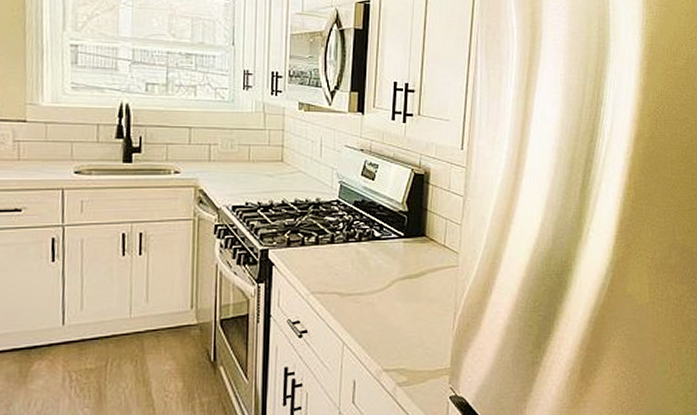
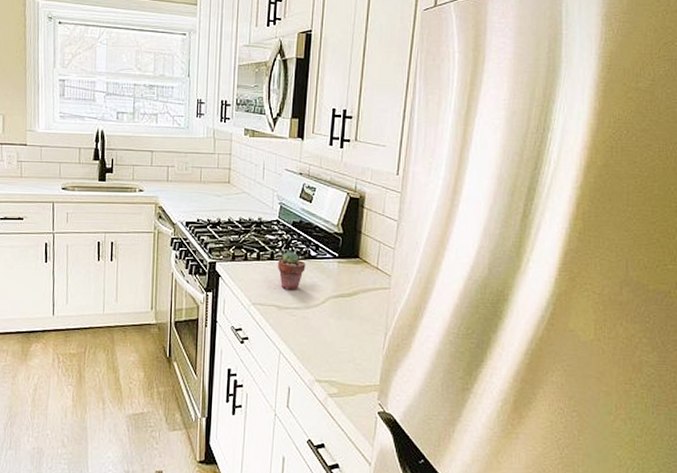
potted succulent: none [338,232,369,275] -> present [277,251,306,290]

